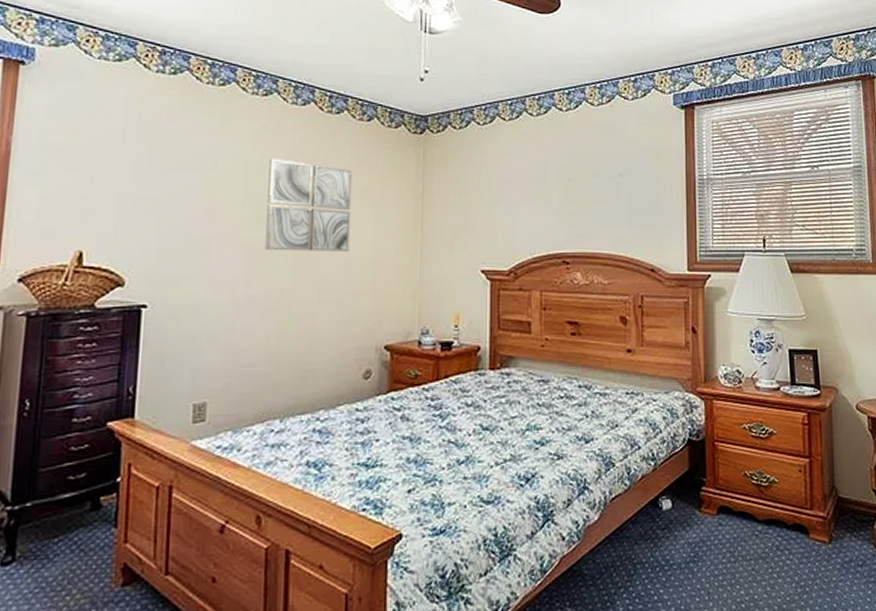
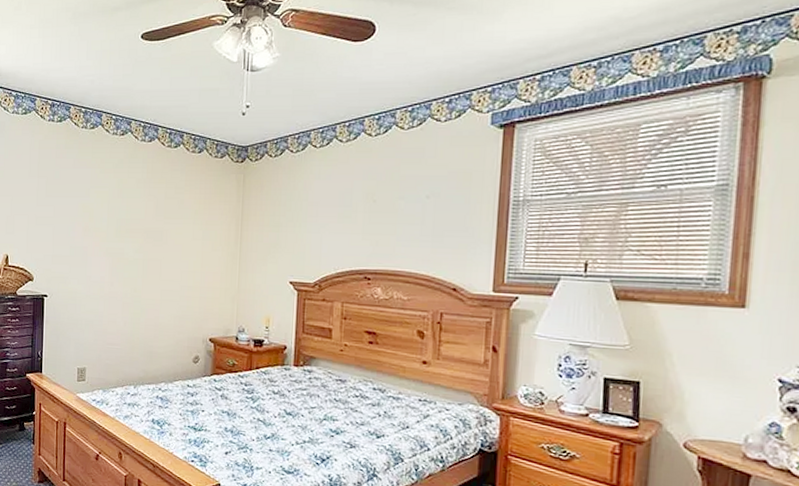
wall art: present [265,158,353,251] -> none [123,186,187,261]

